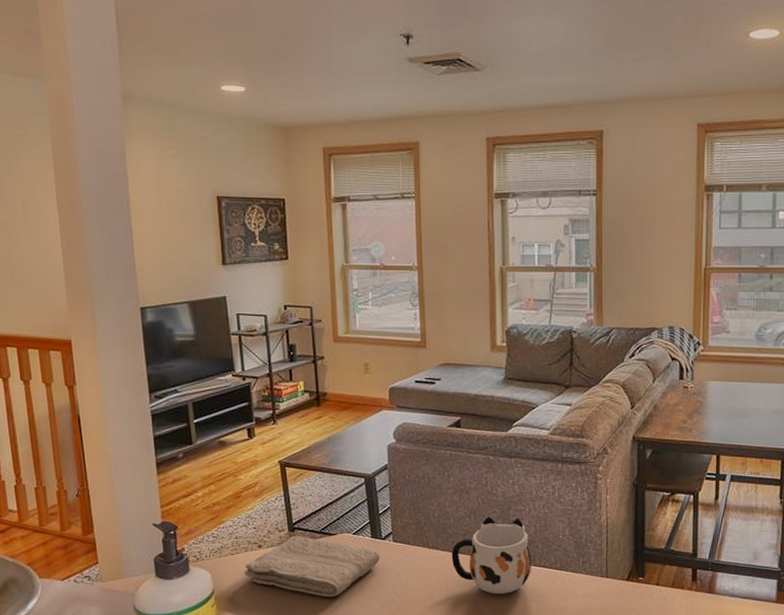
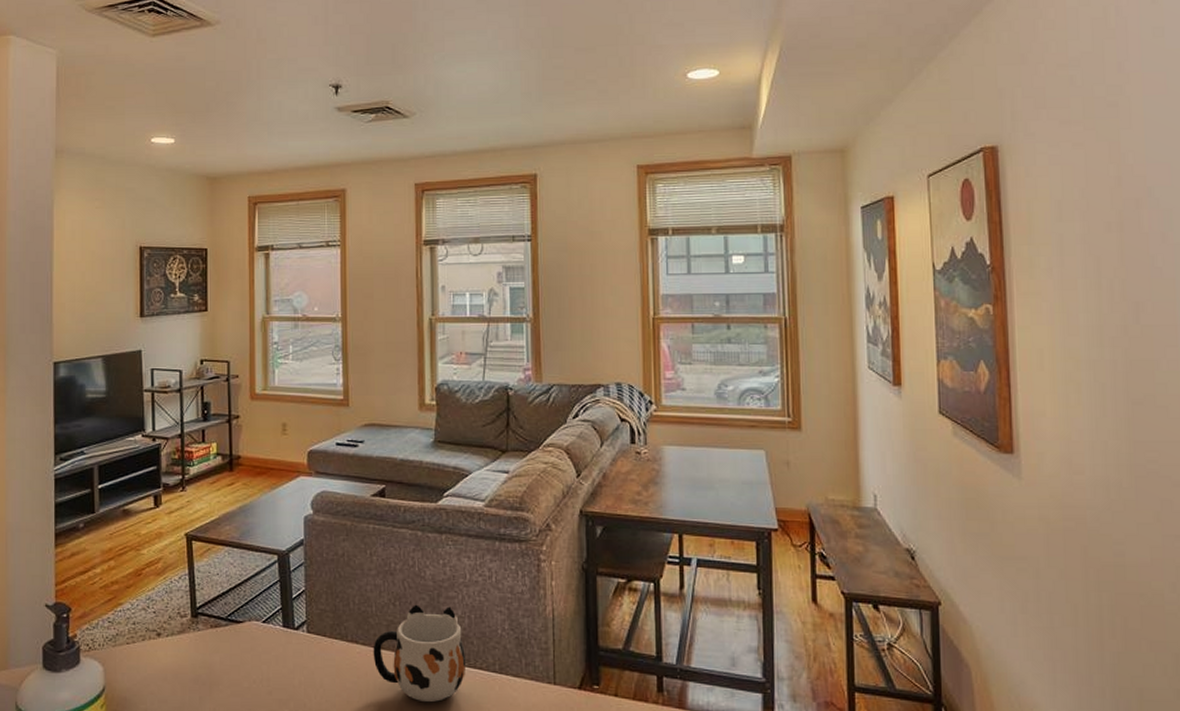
washcloth: present [244,535,380,597] -> none [139,622,292,700]

